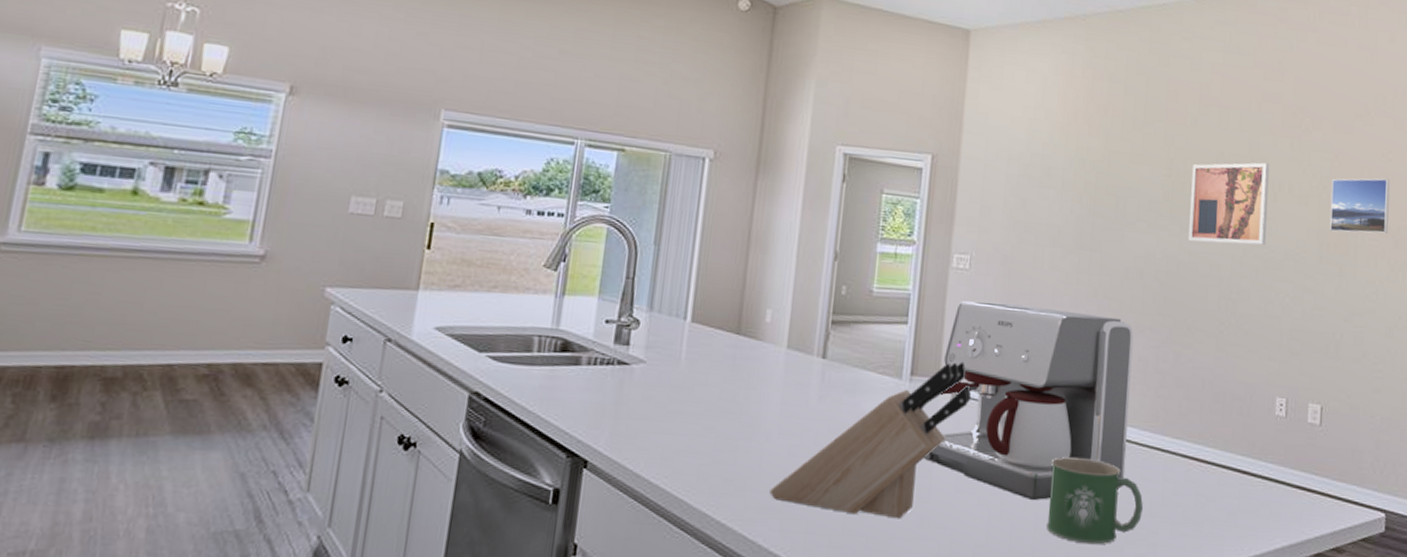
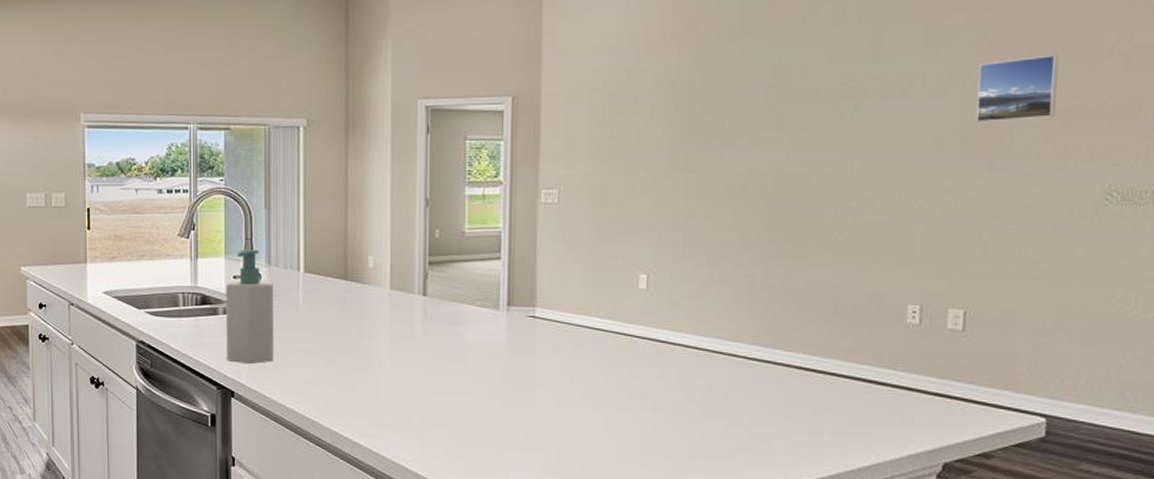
soap bottle: none [584,289,654,428] -> present [226,249,274,365]
knife block: present [769,361,972,519] -> none [387,290,569,433]
coffee maker: present [925,301,1134,500] -> none [527,232,738,414]
mug: present [1047,456,1144,545] -> none [653,372,756,453]
wall art: present [1188,162,1270,245] -> none [798,56,898,152]

